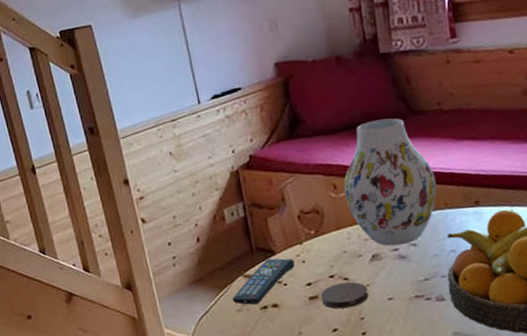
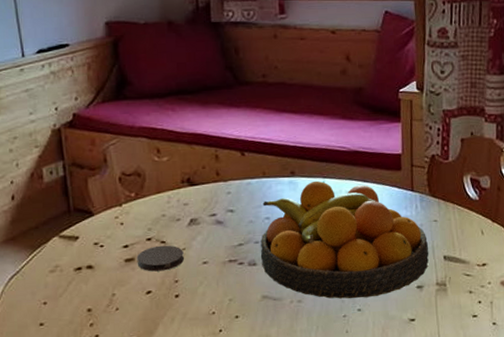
remote control: present [232,258,295,305] -> none [45,219,113,266]
vase: present [343,118,436,246] -> none [167,86,256,212]

